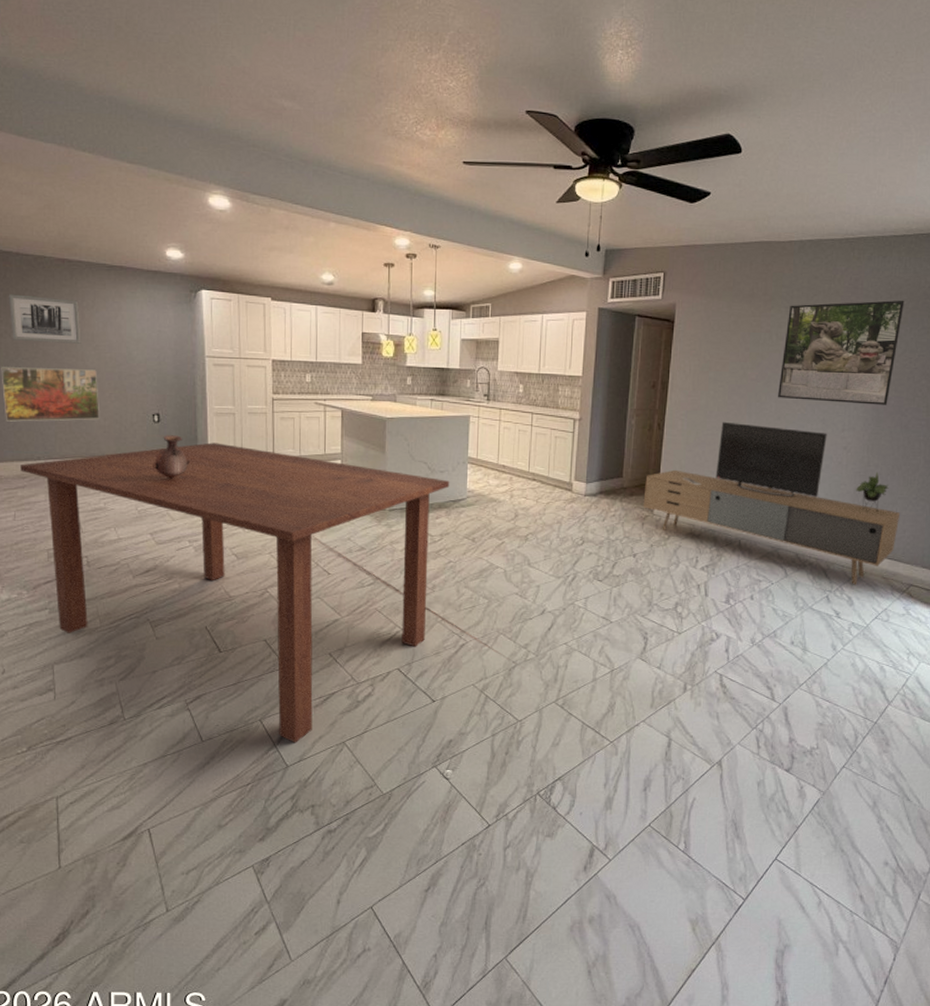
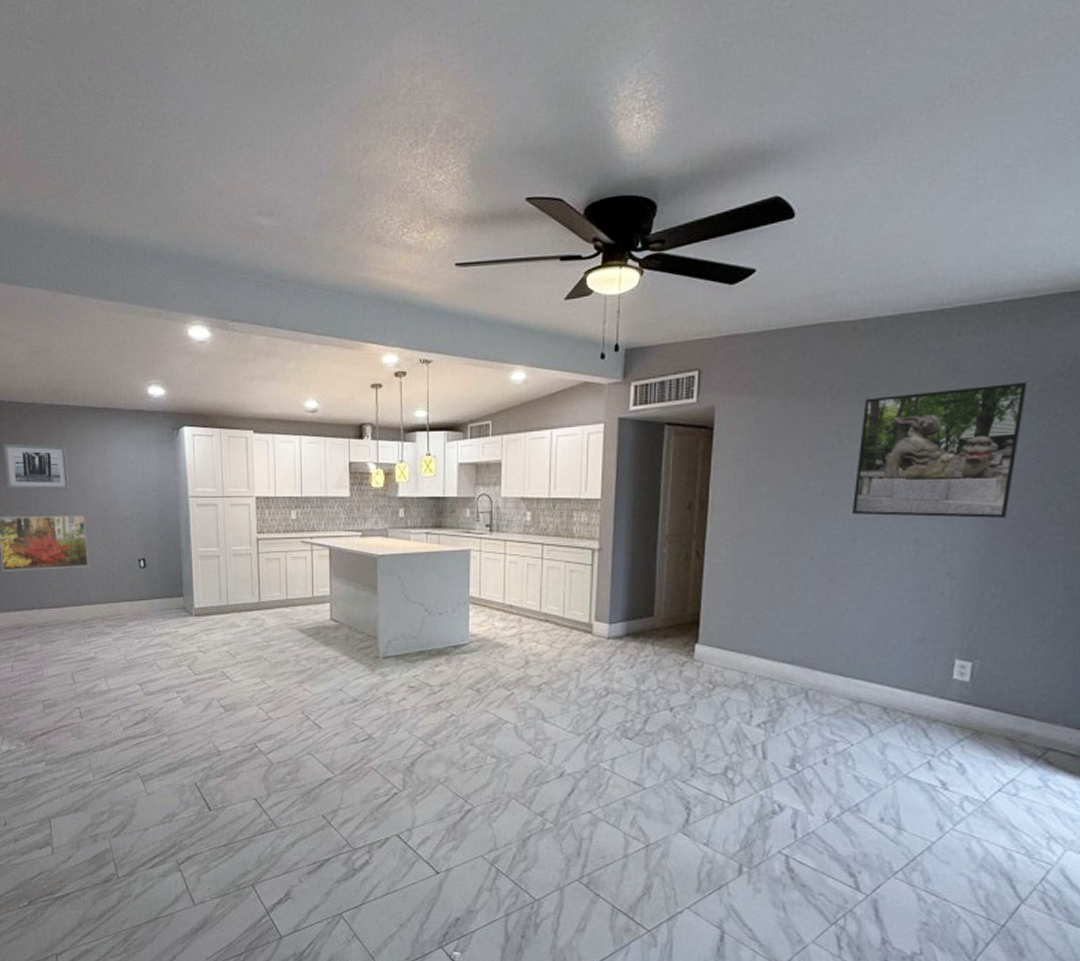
dining table: present [20,442,450,743] -> none [17,587,450,912]
vase: present [153,435,189,479] -> none [140,581,175,627]
media console: present [643,421,901,585] -> none [680,546,1031,748]

